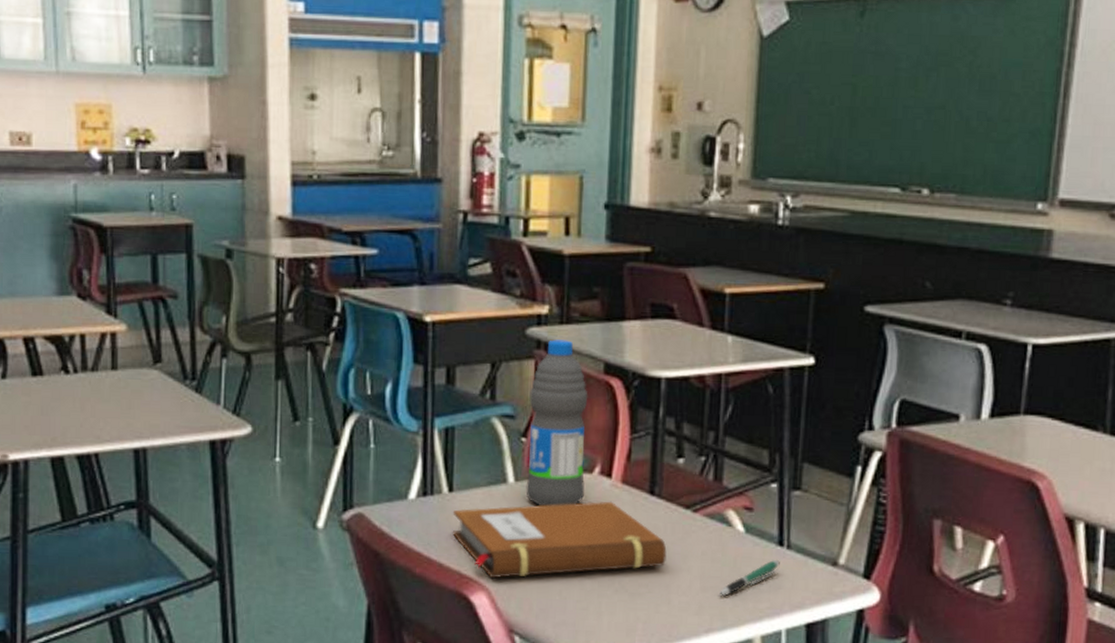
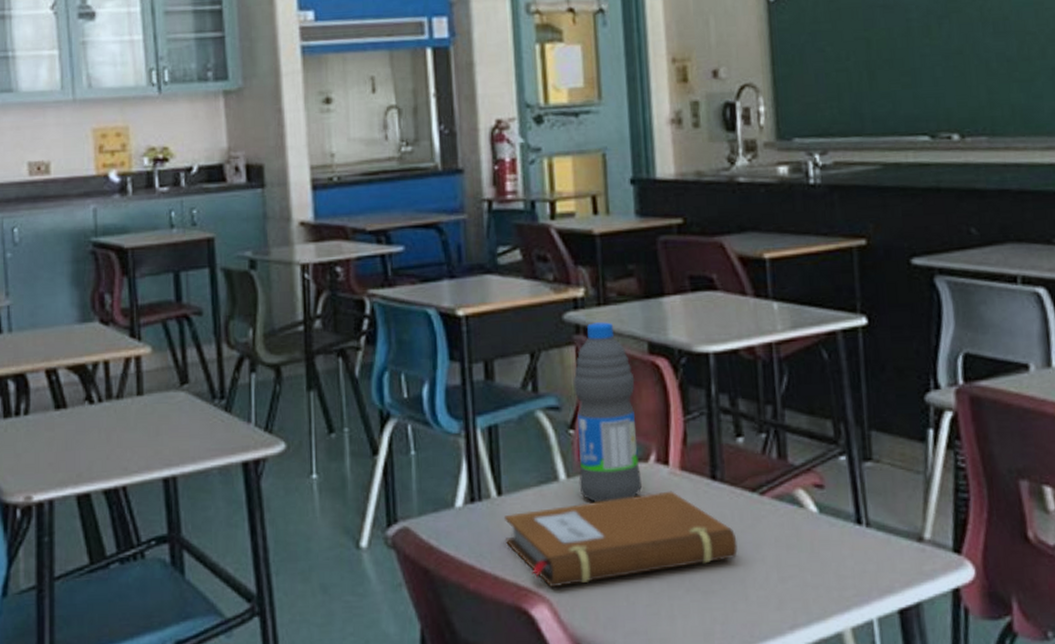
pen: present [719,559,780,596] -> none [800,539,861,586]

